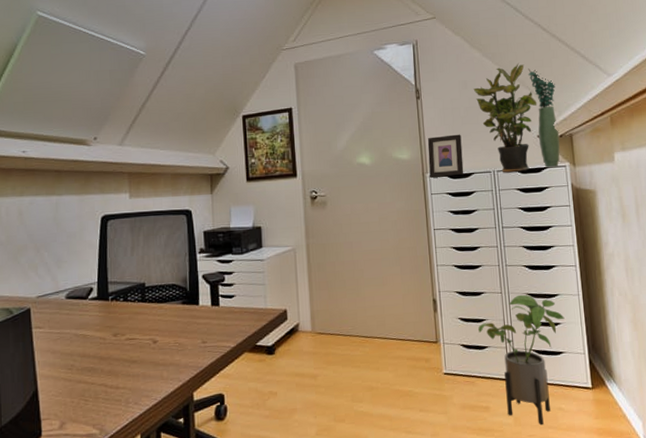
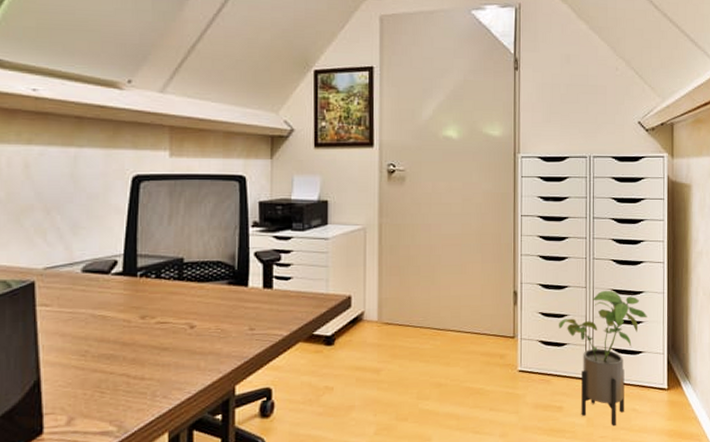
picture frame: present [427,134,464,179] -> none [522,113,559,160]
potted plant: present [473,63,537,174] -> none [576,41,641,161]
vase: present [528,68,560,167] -> none [635,48,661,157]

